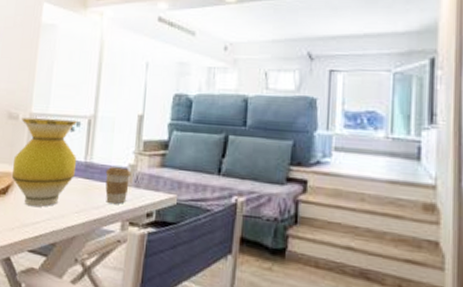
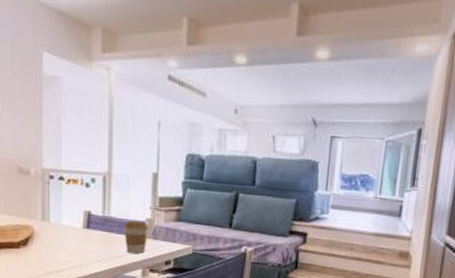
vase: present [12,117,78,207] -> none [30,173,94,257]

